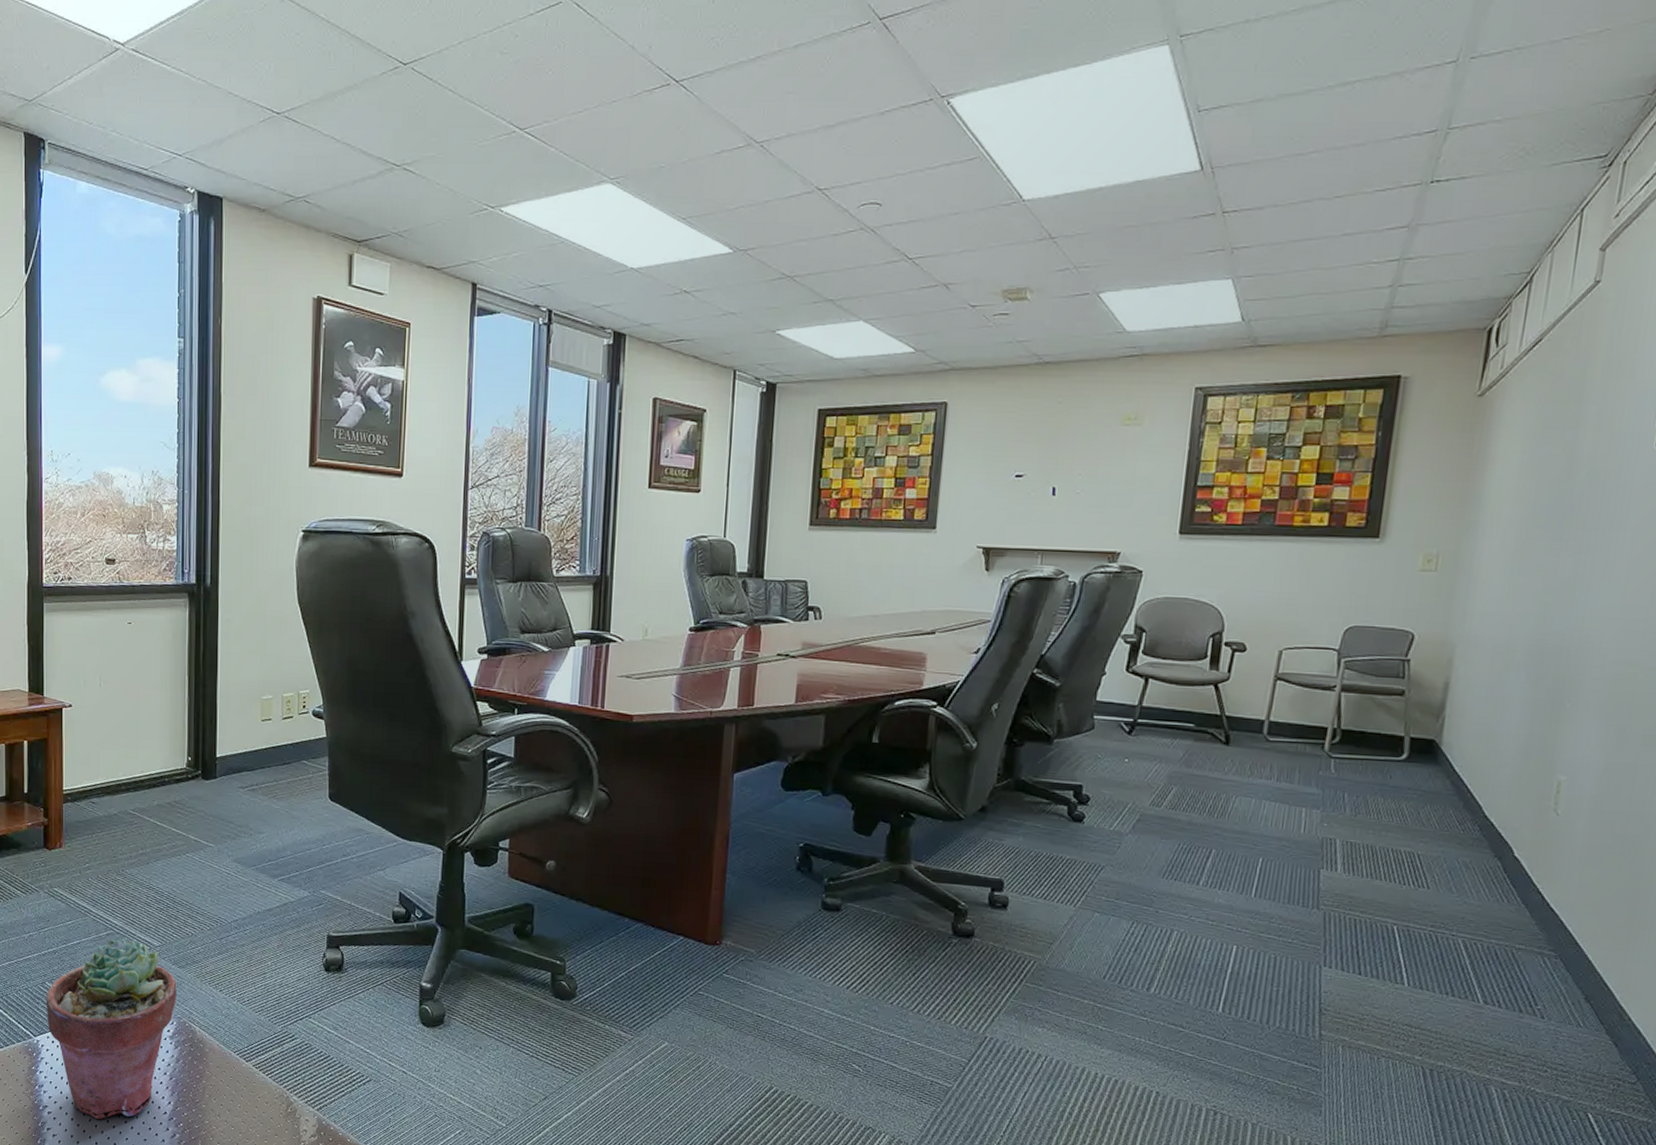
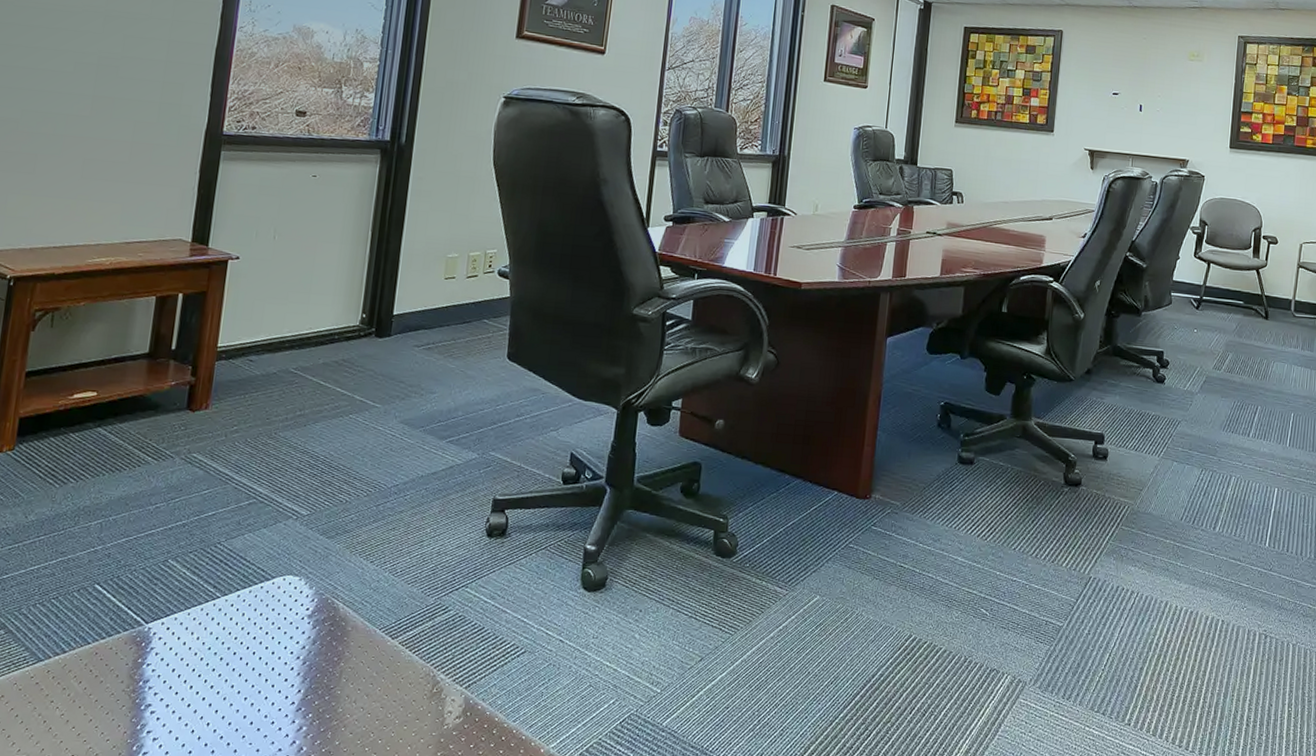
potted succulent: present [46,939,177,1119] -> none [164,508,323,716]

